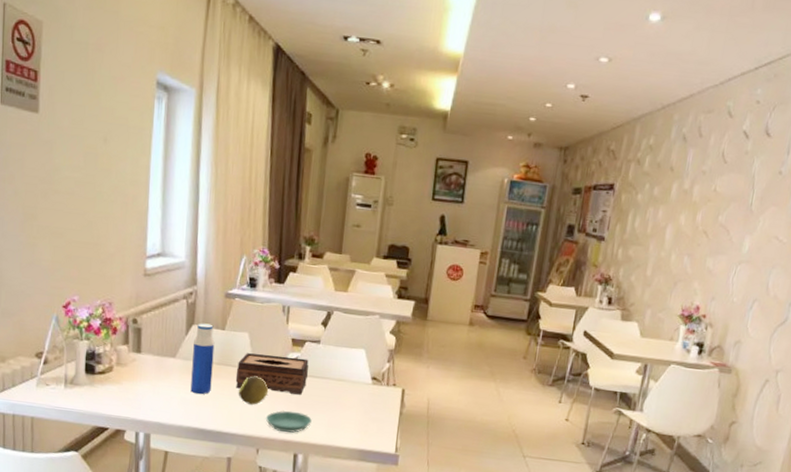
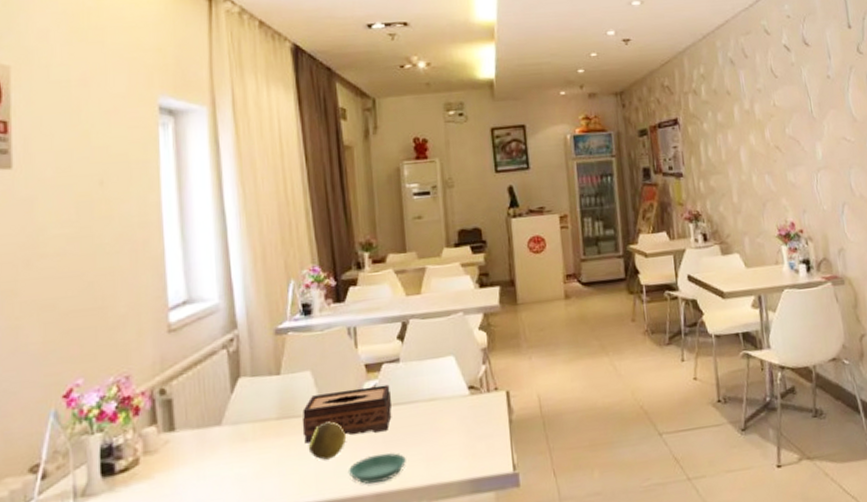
water bottle: present [190,323,215,395] -> none [243,371,273,465]

